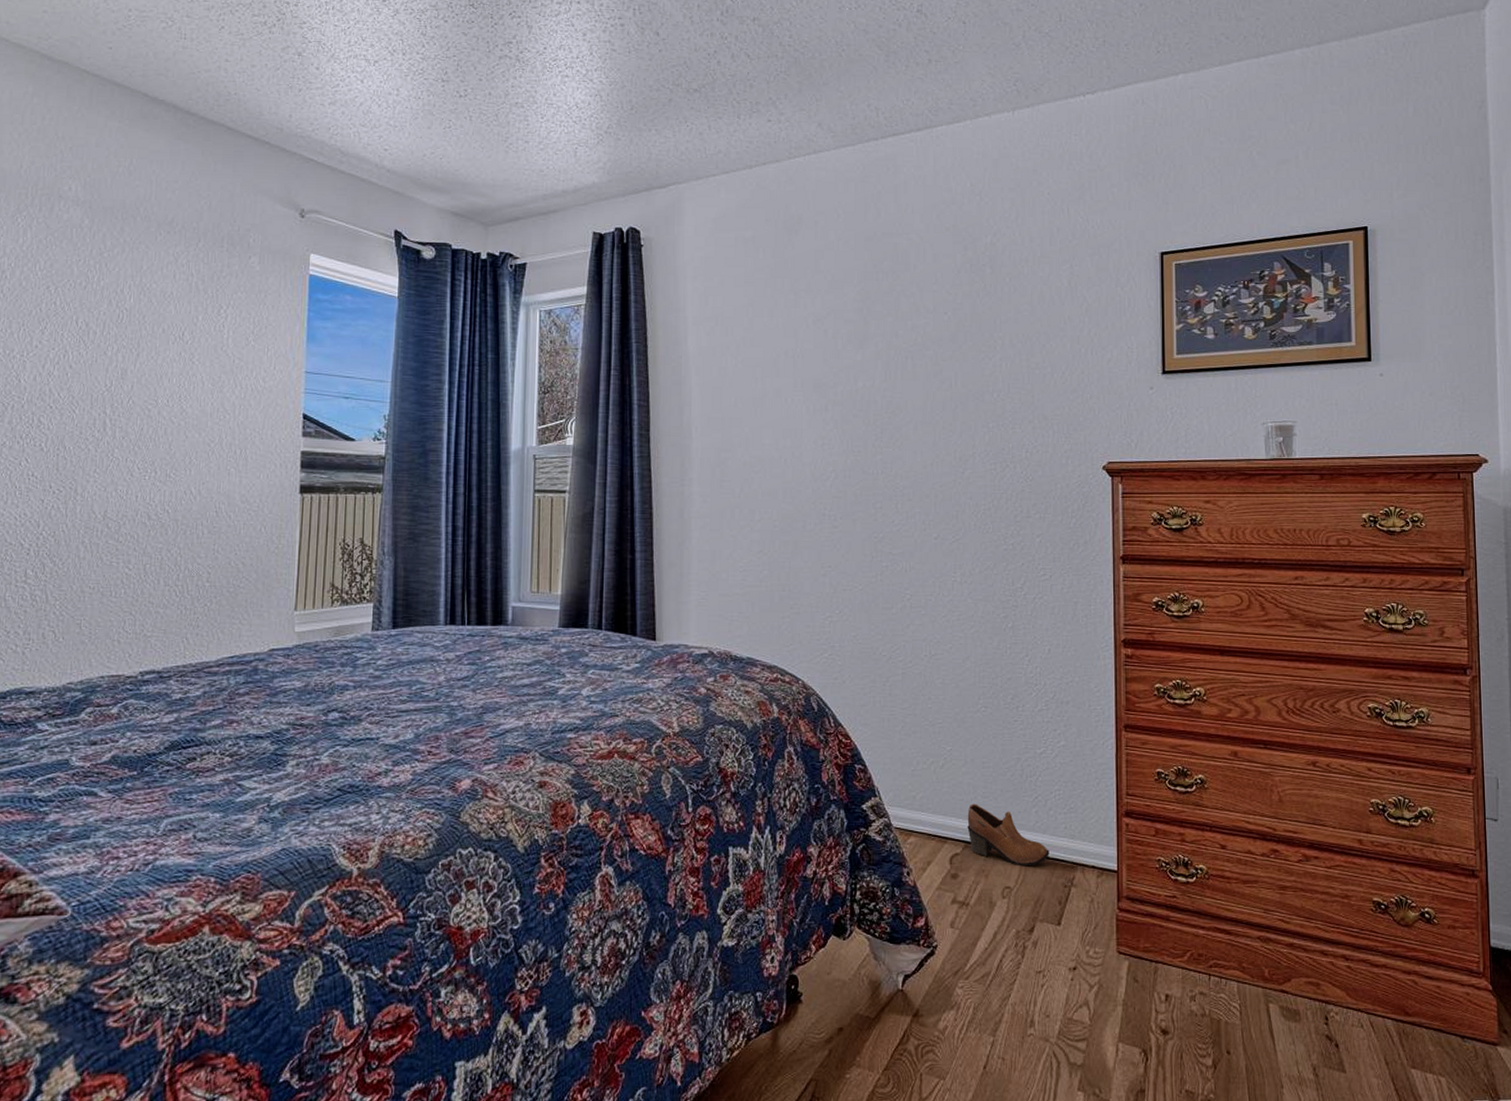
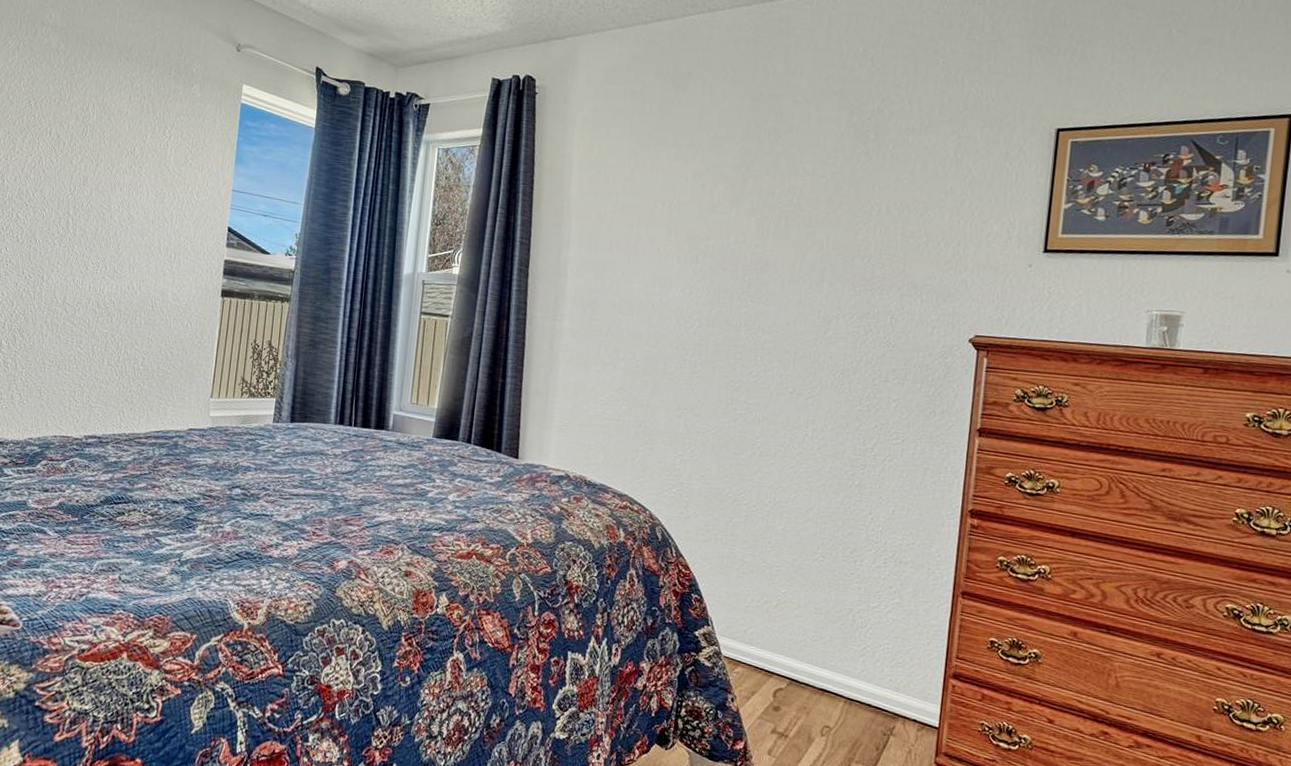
shoe: present [967,803,1049,867] -> none [793,645,873,711]

